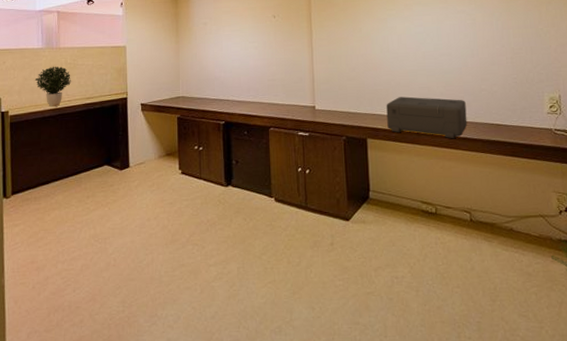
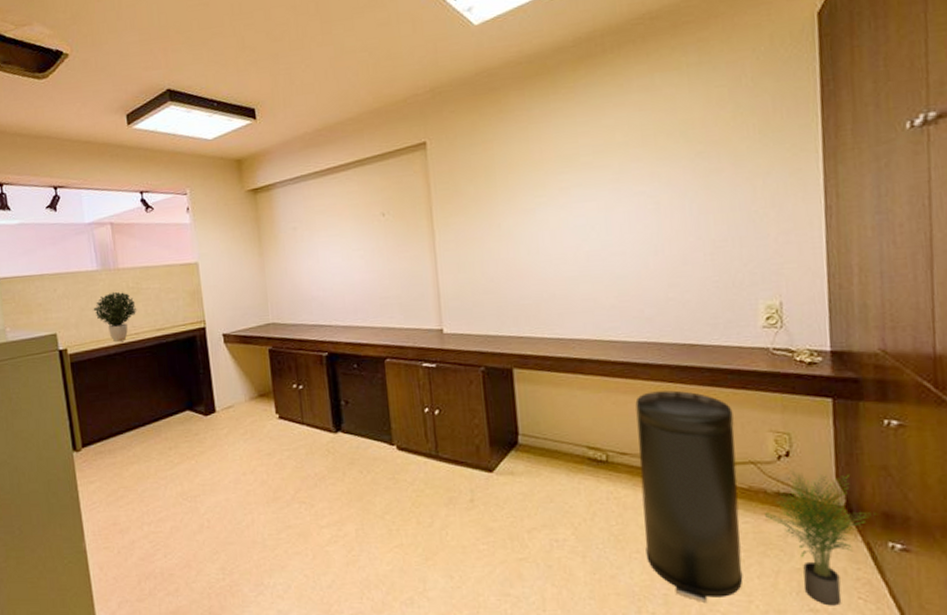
storage case: present [386,96,468,139] -> none [537,312,649,366]
pedal bin: none [457,159,536,328] -> present [635,390,743,602]

